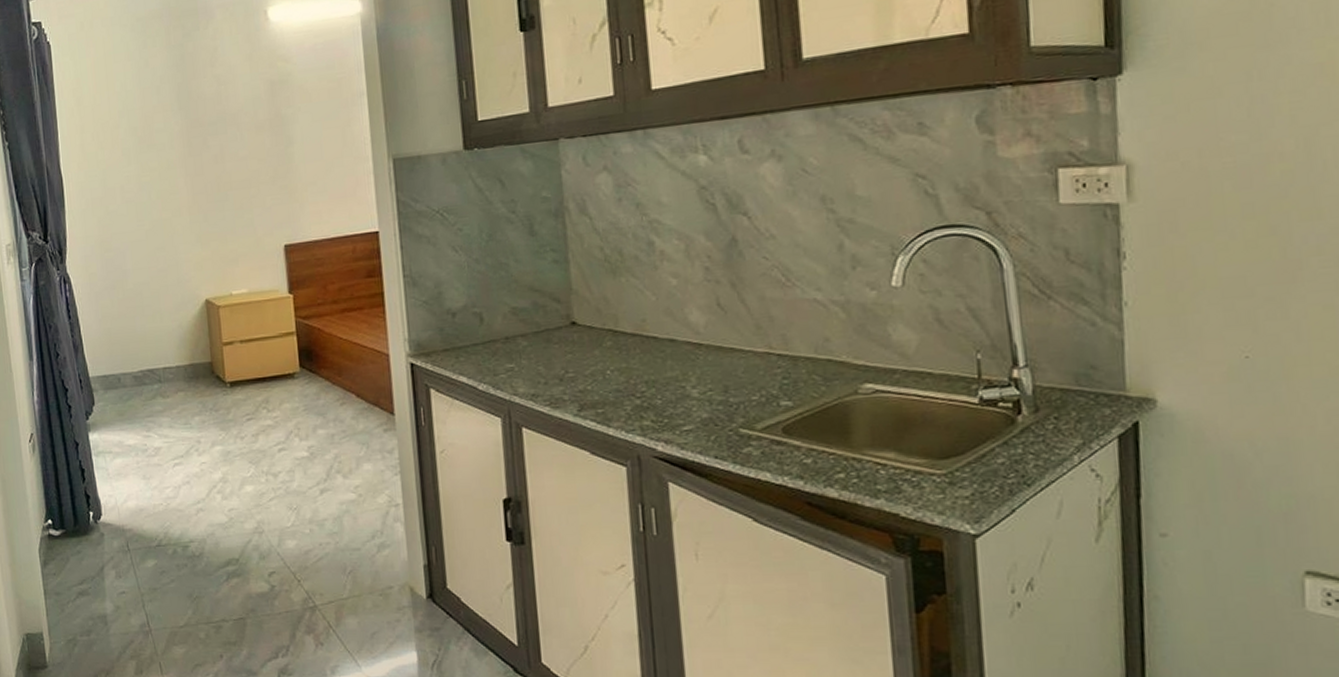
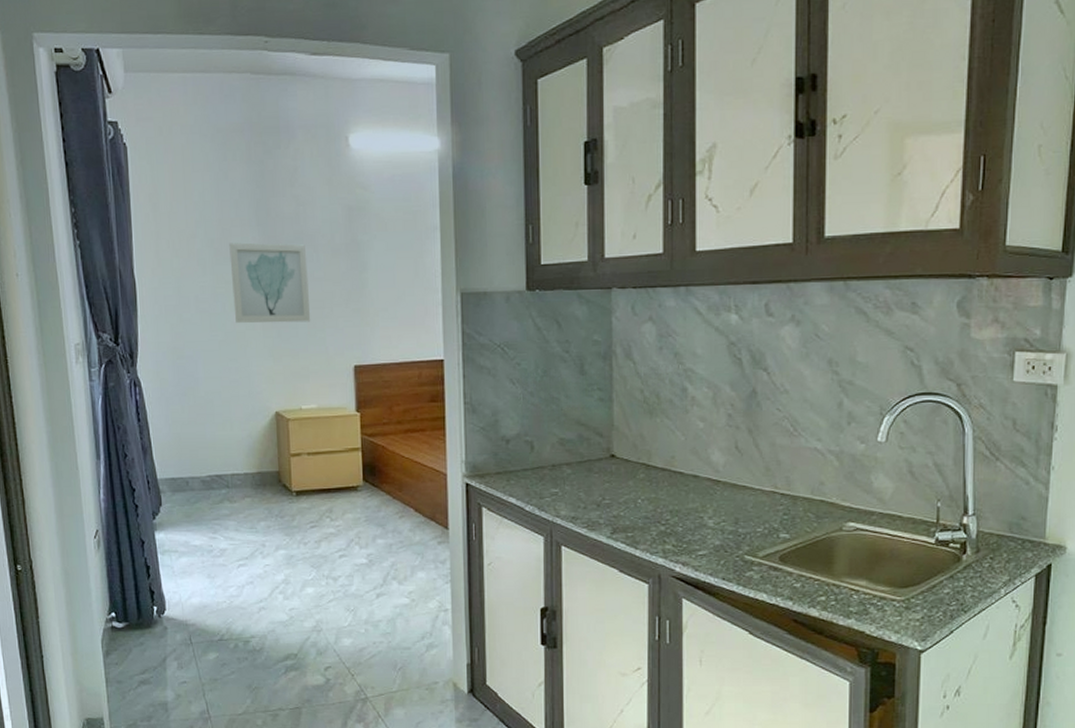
wall art: none [152,124,238,210] -> present [229,242,311,323]

